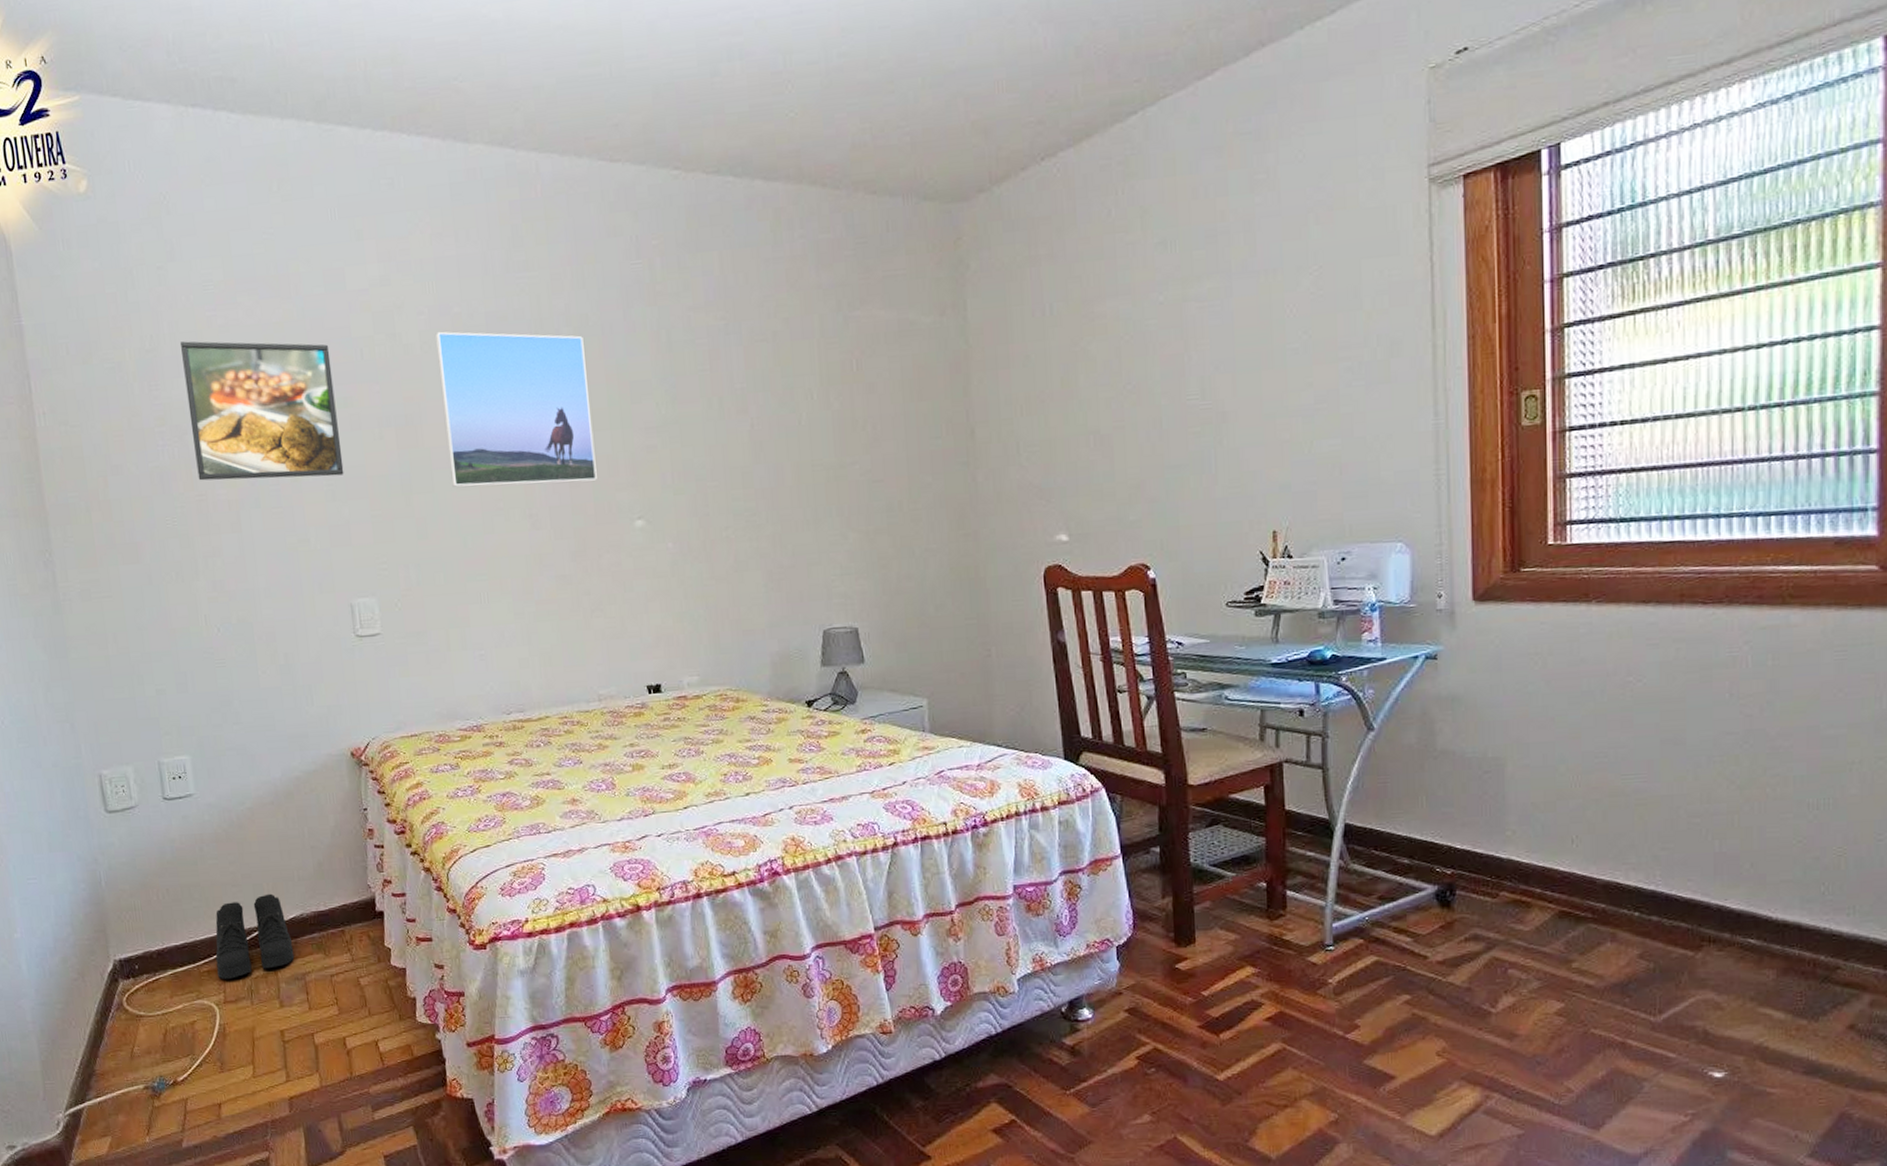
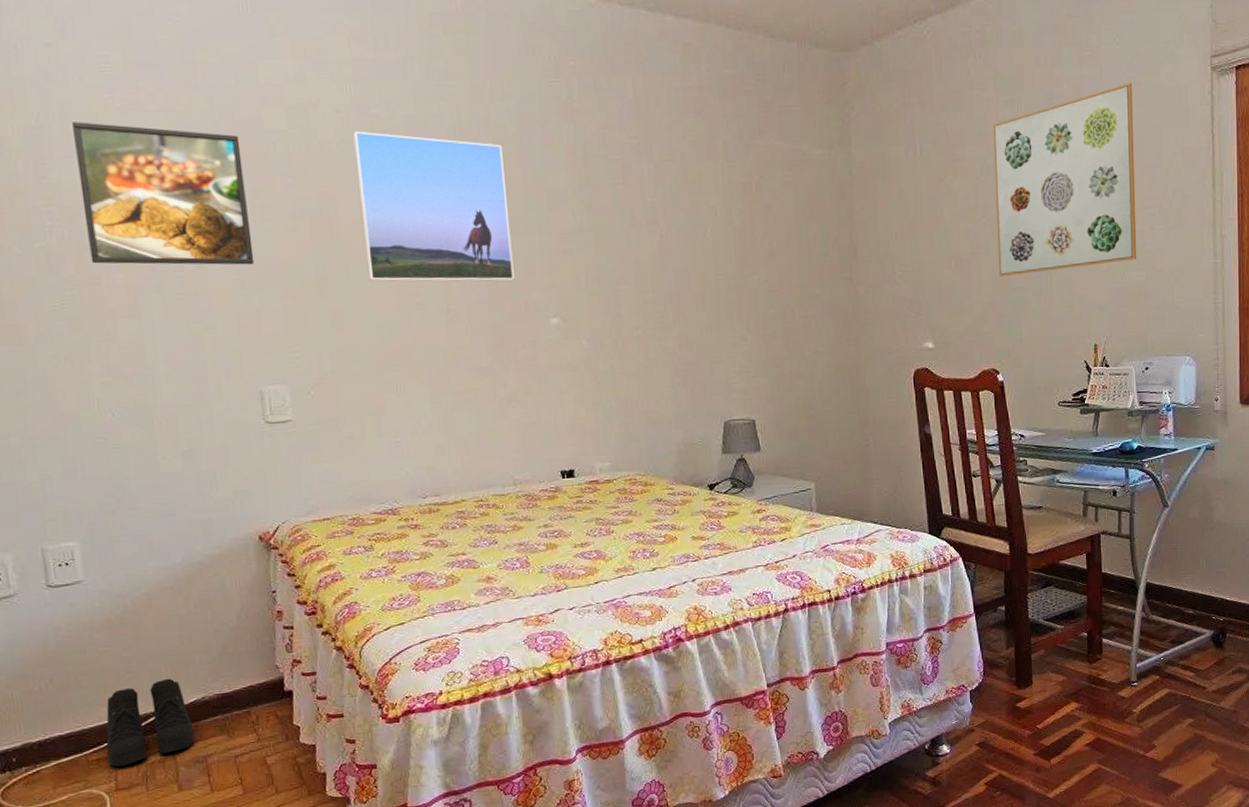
wall art: none [1139,207,1329,454] -> present [993,83,1137,277]

